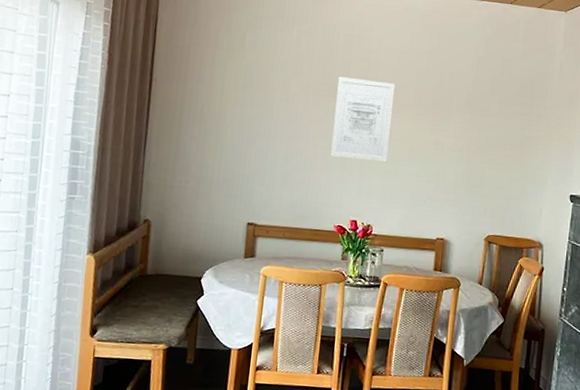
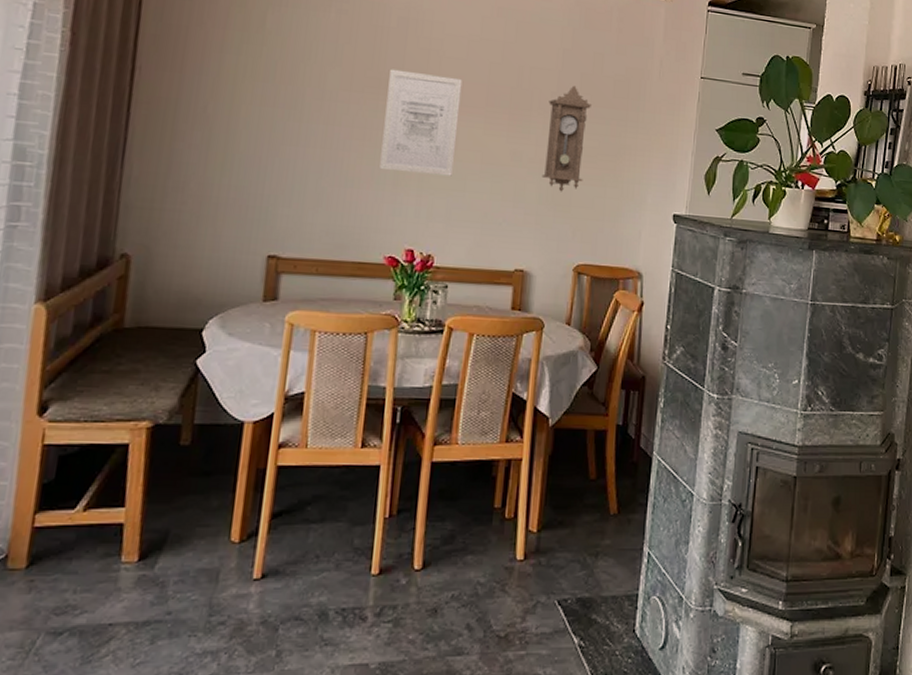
pendulum clock: none [459,87,501,176] -> present [541,85,591,192]

